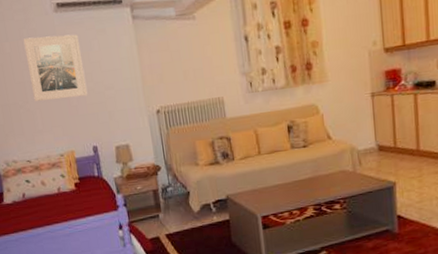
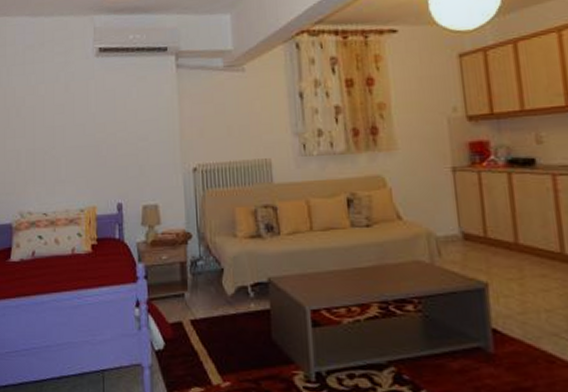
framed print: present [23,34,88,101] -> none [59,80,119,148]

